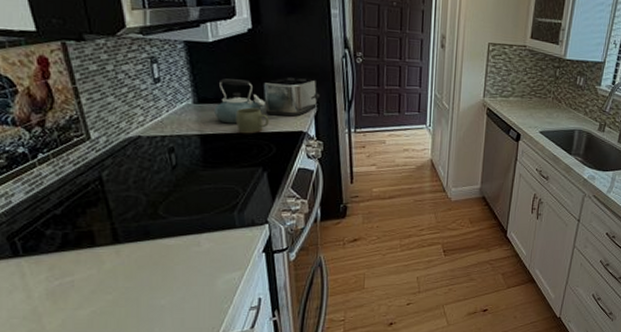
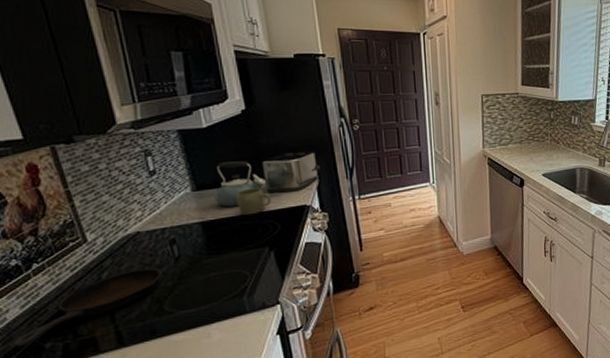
frying pan: none [17,171,158,230] -> present [13,267,162,347]

